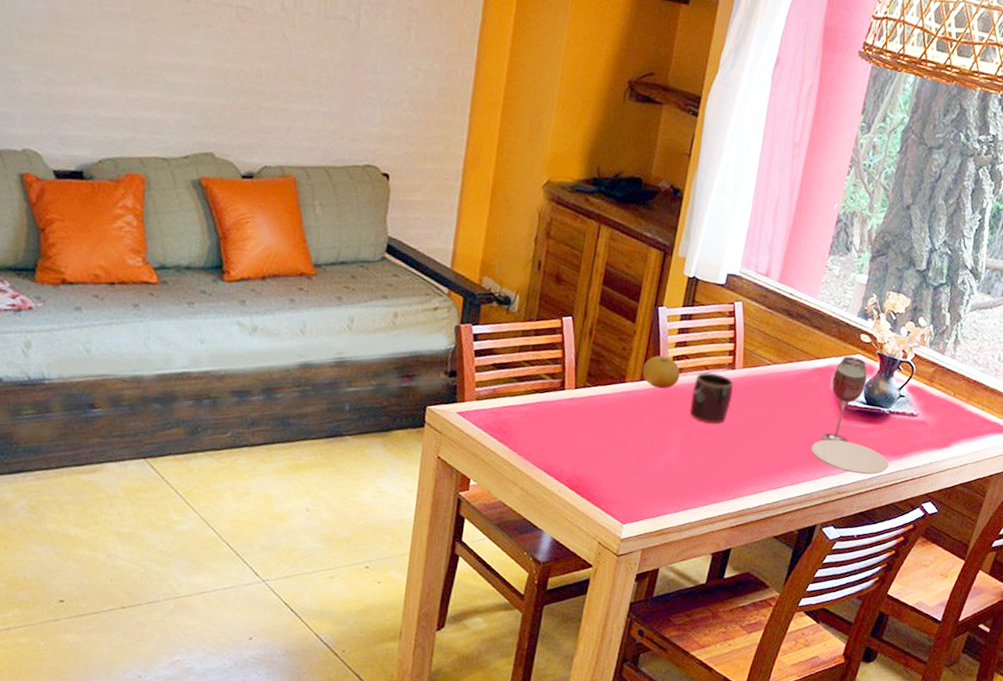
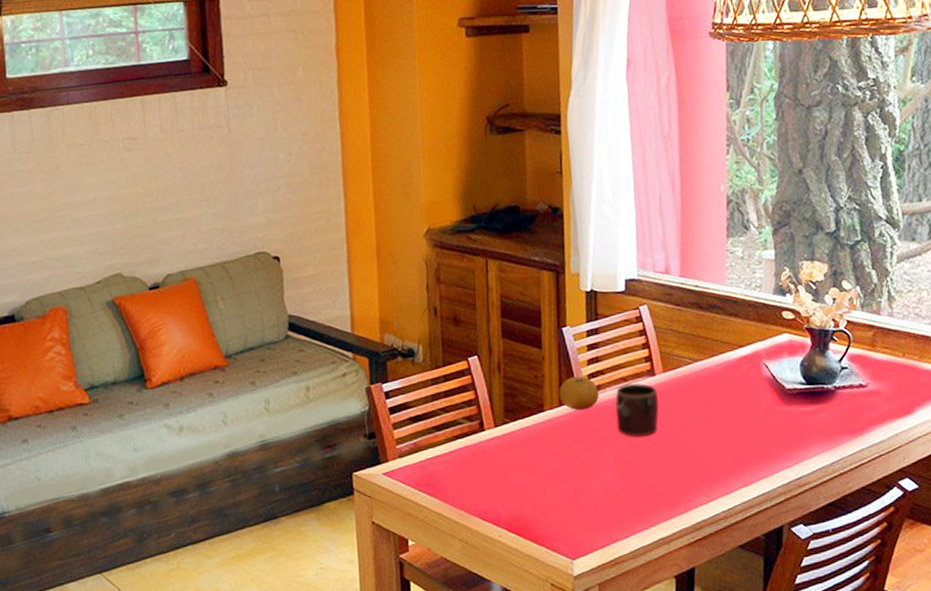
plate: present [811,439,889,475] -> none [757,428,850,462]
wineglass: present [821,356,867,442] -> none [762,336,801,433]

